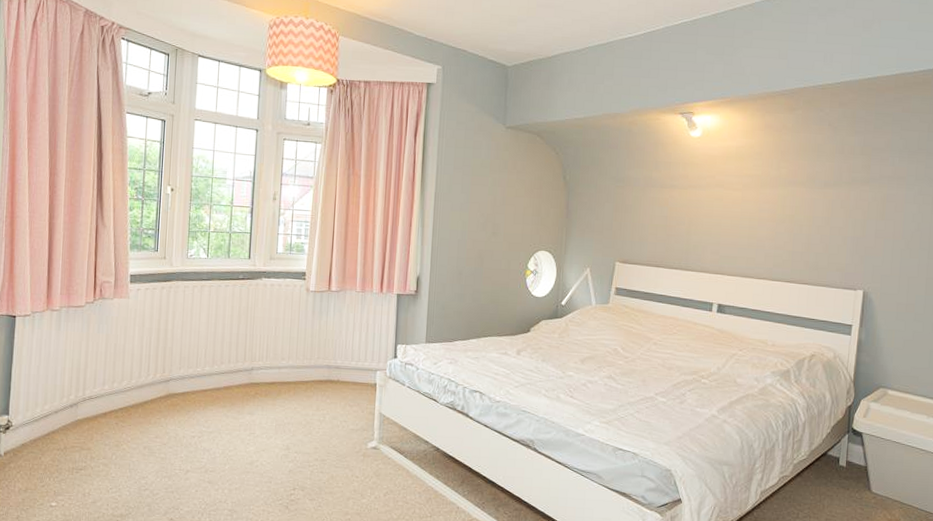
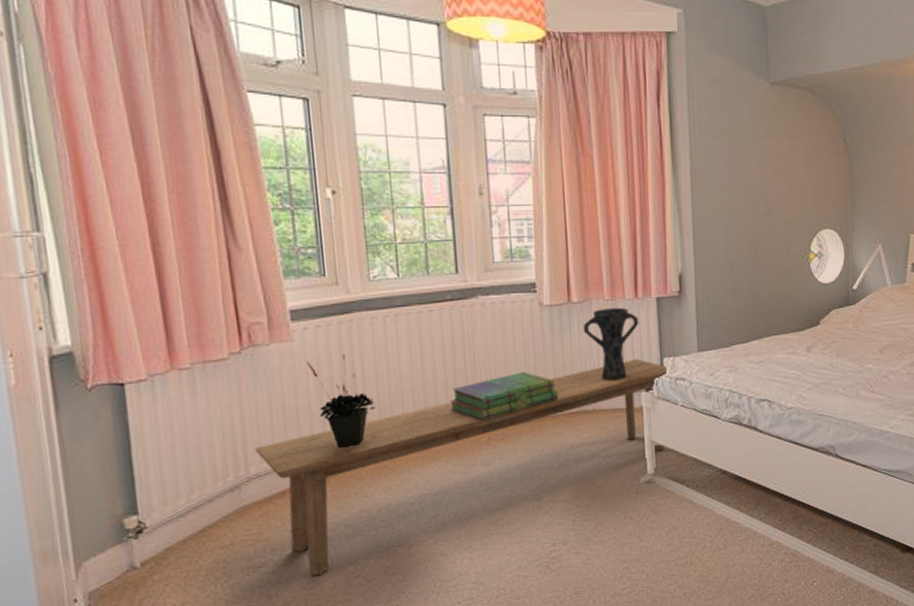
bench: none [91,343,400,484] -> present [254,359,668,576]
potted plant: none [135,311,178,386] -> present [305,353,375,448]
stack of books: none [230,342,313,378] -> present [449,371,559,421]
vase: none [337,298,381,359] -> present [583,307,639,381]

